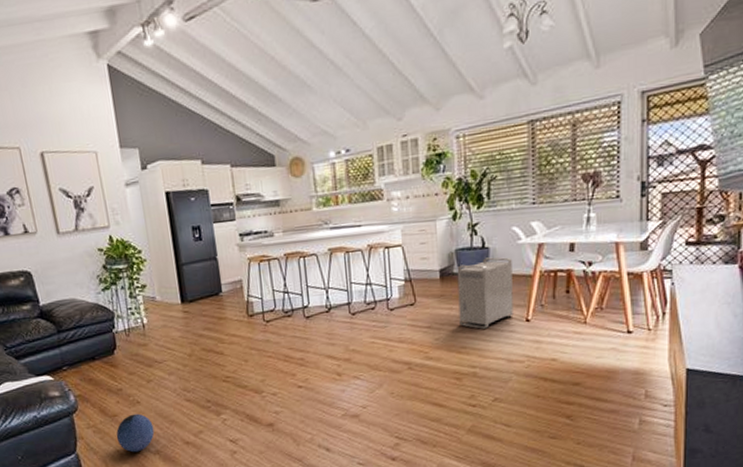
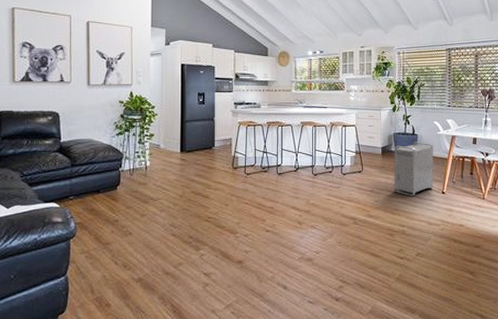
ball: present [116,413,155,453] -> none [105,243,140,279]

